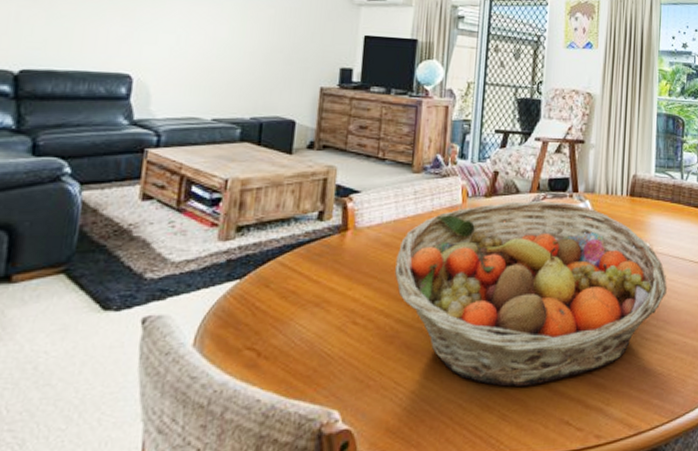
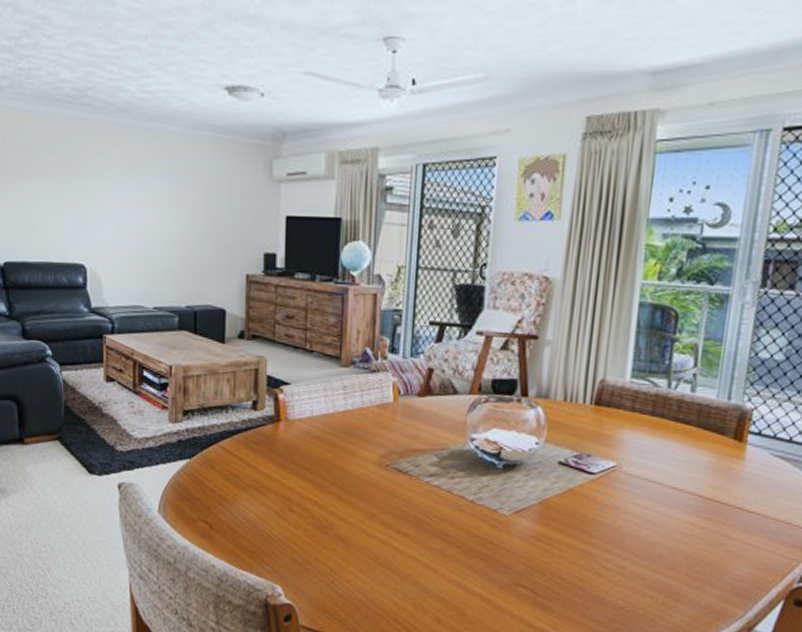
fruit basket: present [395,201,667,387] -> none [327,402,639,596]

